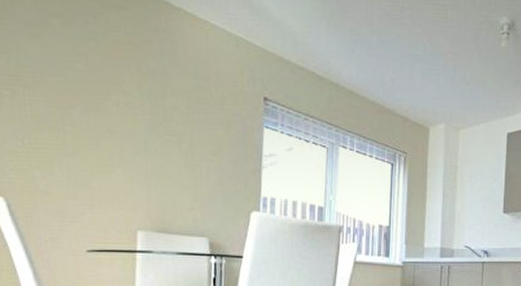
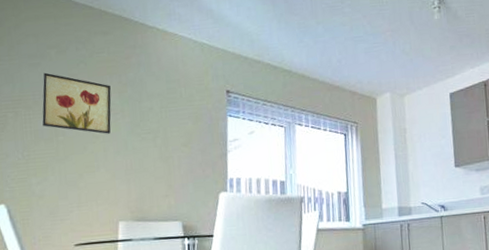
wall art: none [44,46,129,130] -> present [42,72,112,134]

